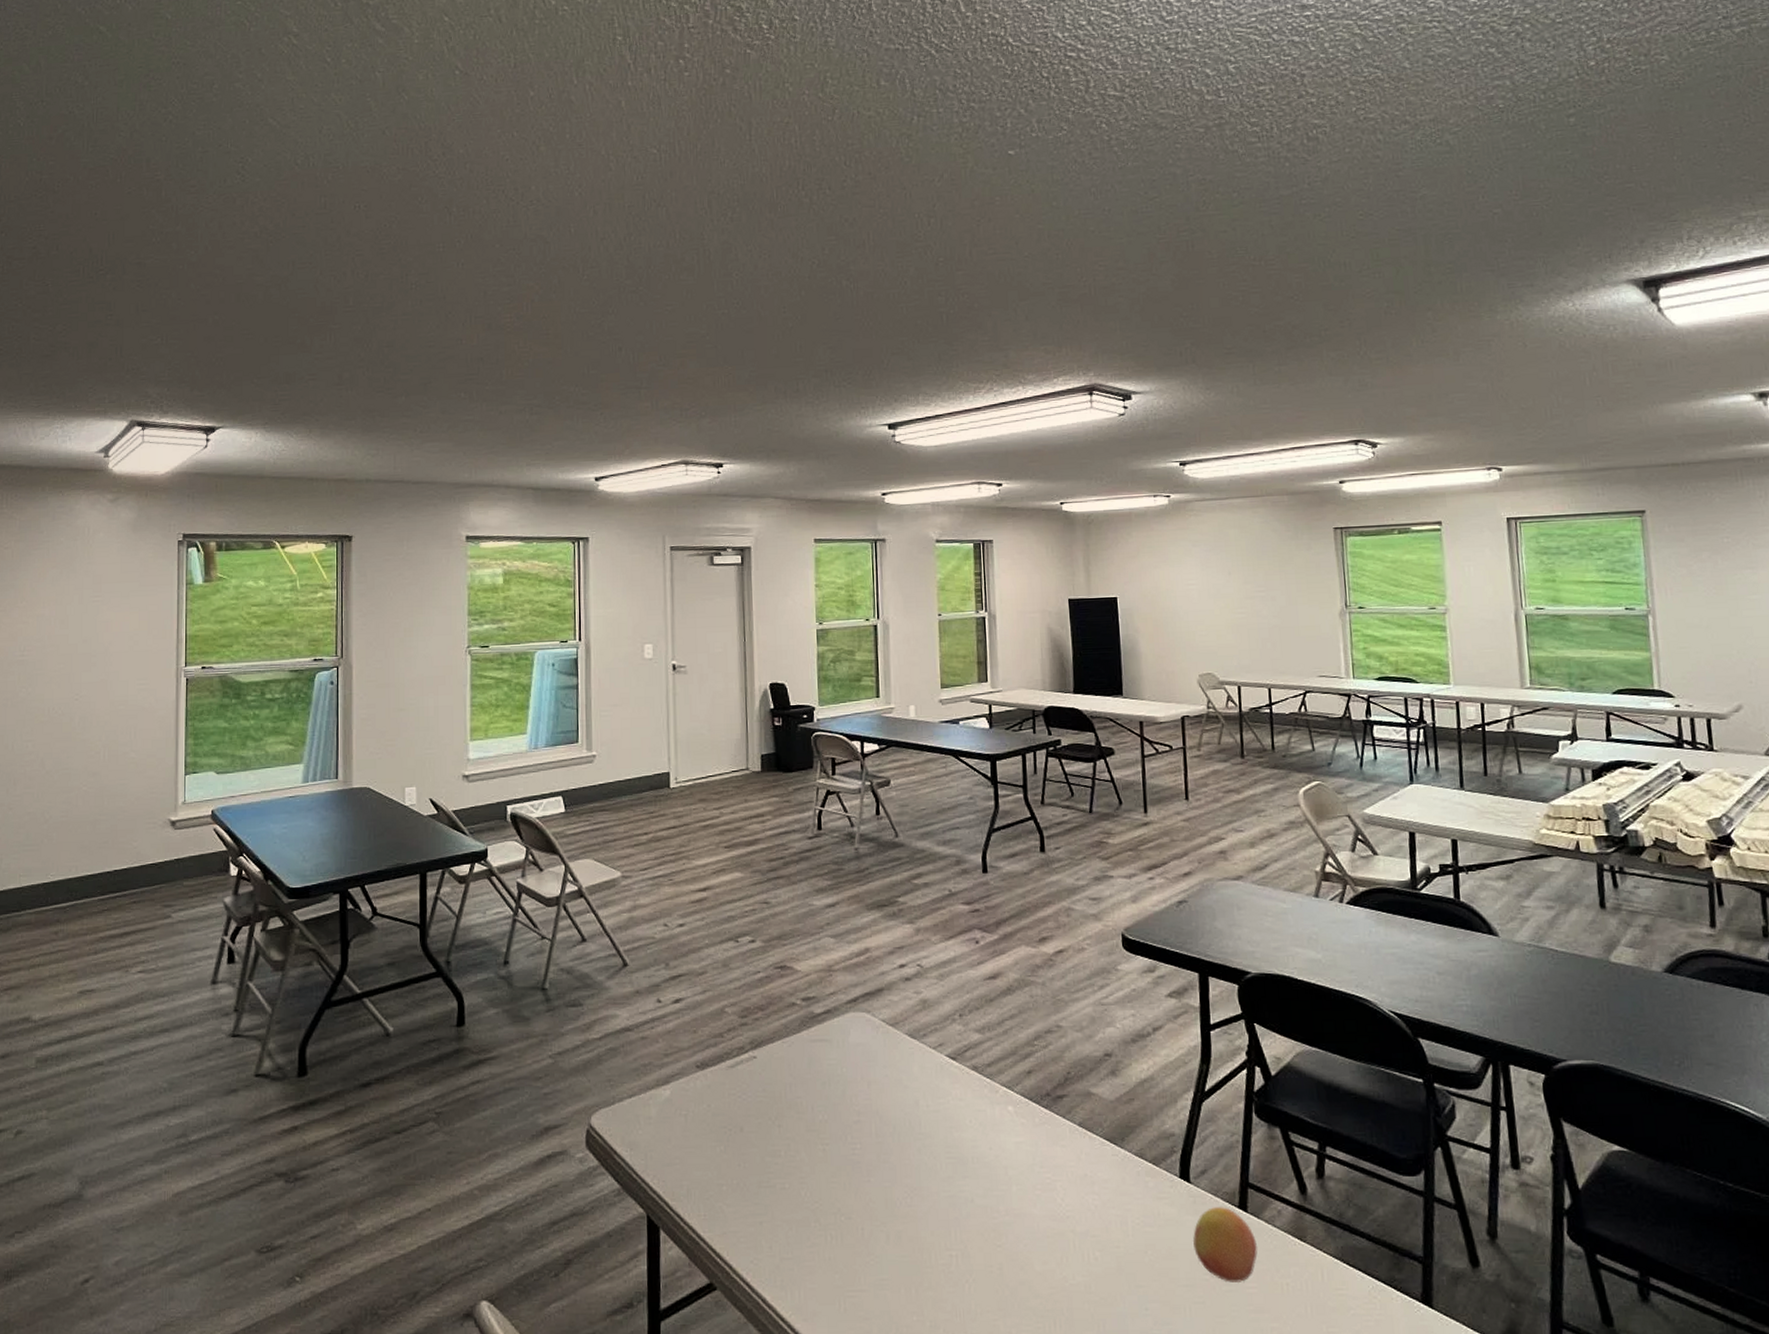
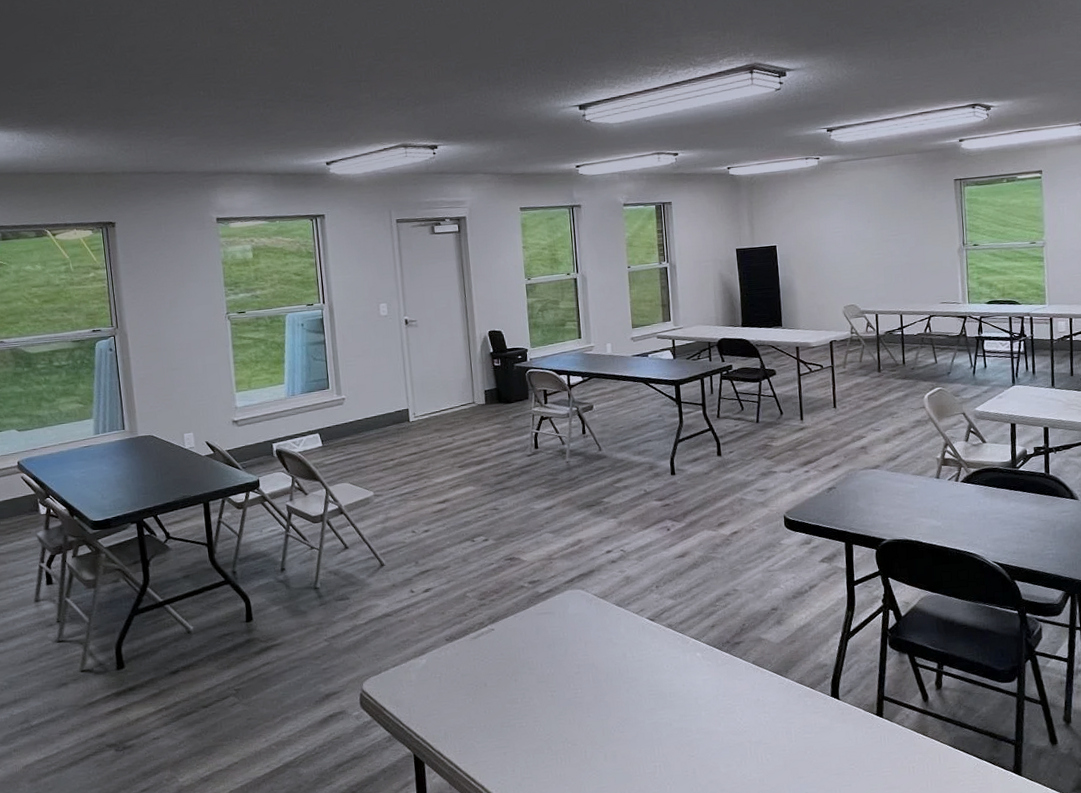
fruit: present [1192,1207,1258,1282] -> none [841,715,891,769]

